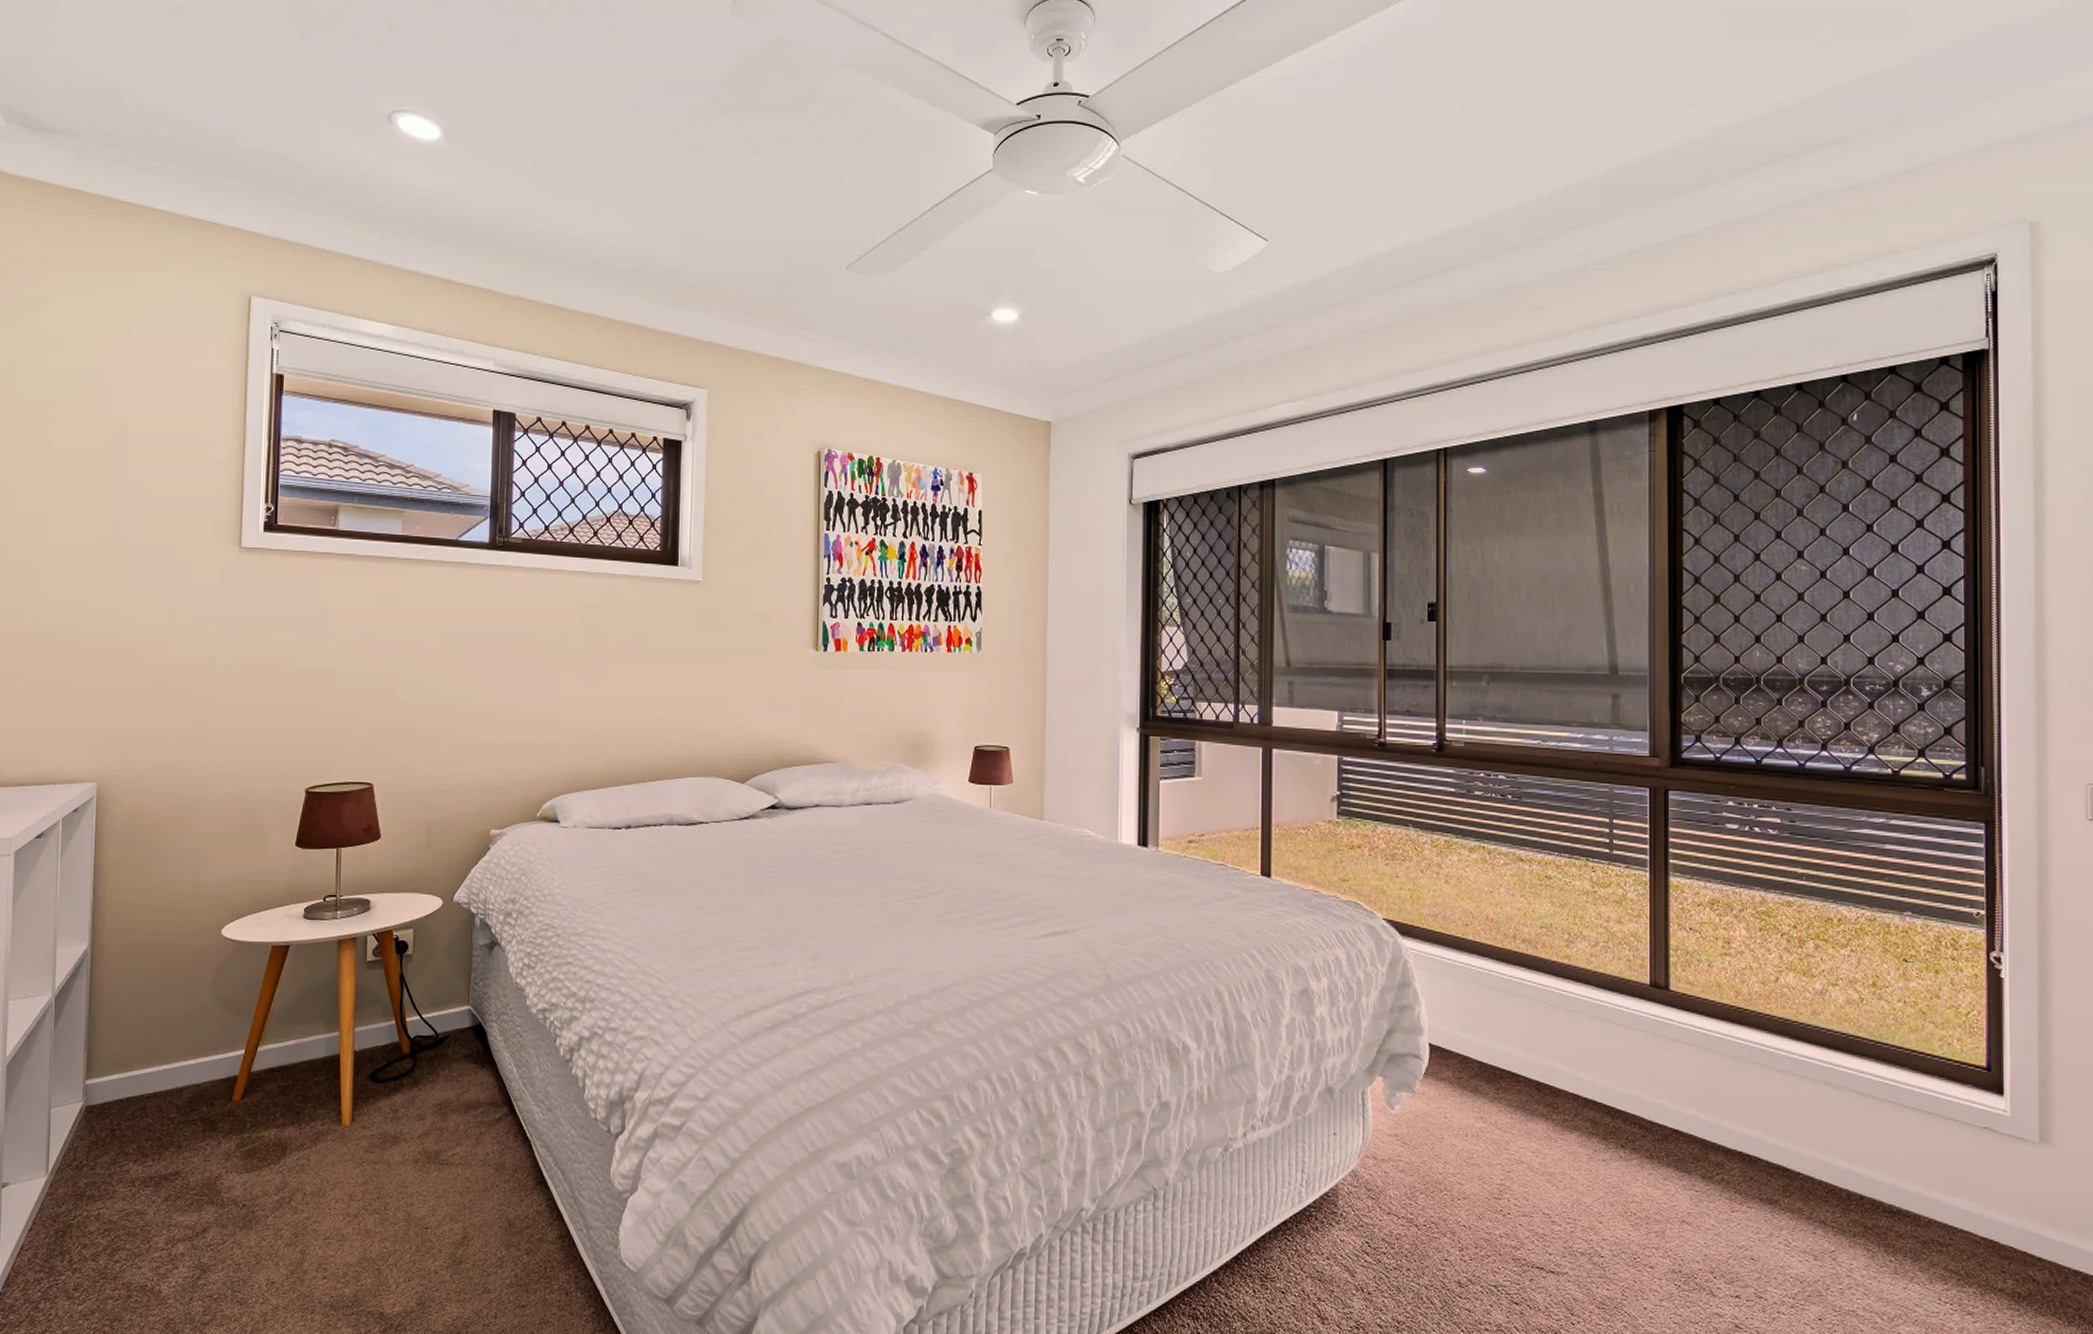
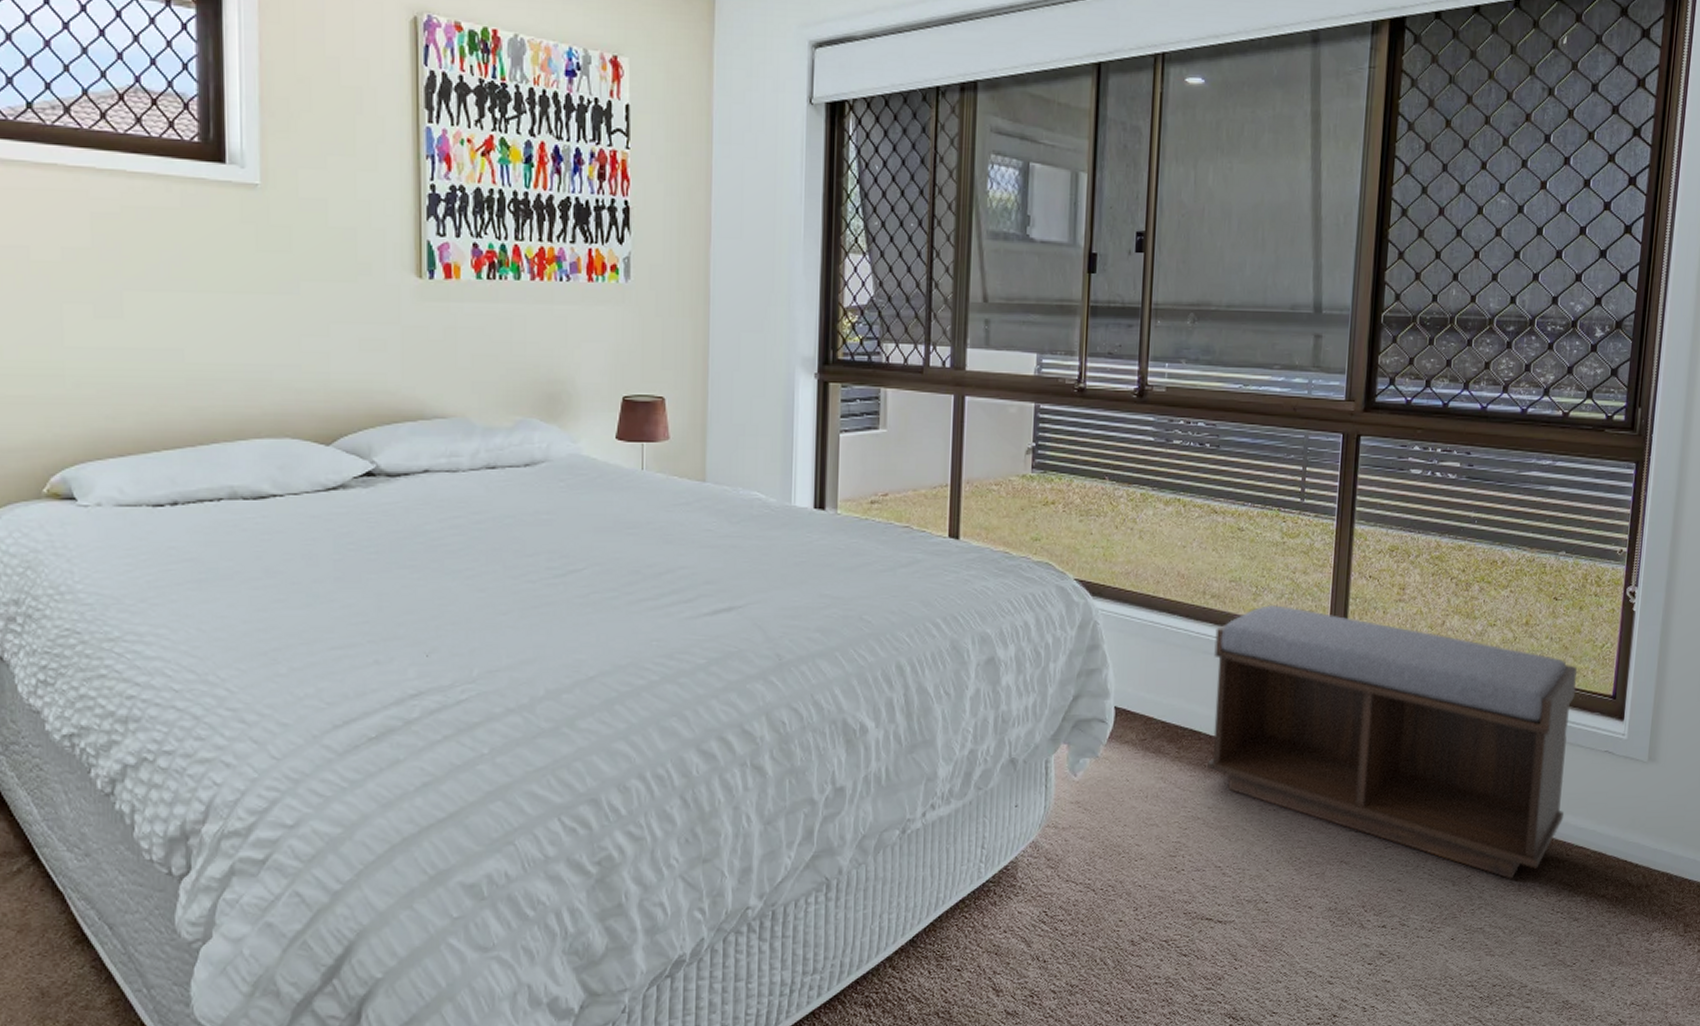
bench: none [1529,952,1942,1260] -> present [1207,605,1578,879]

